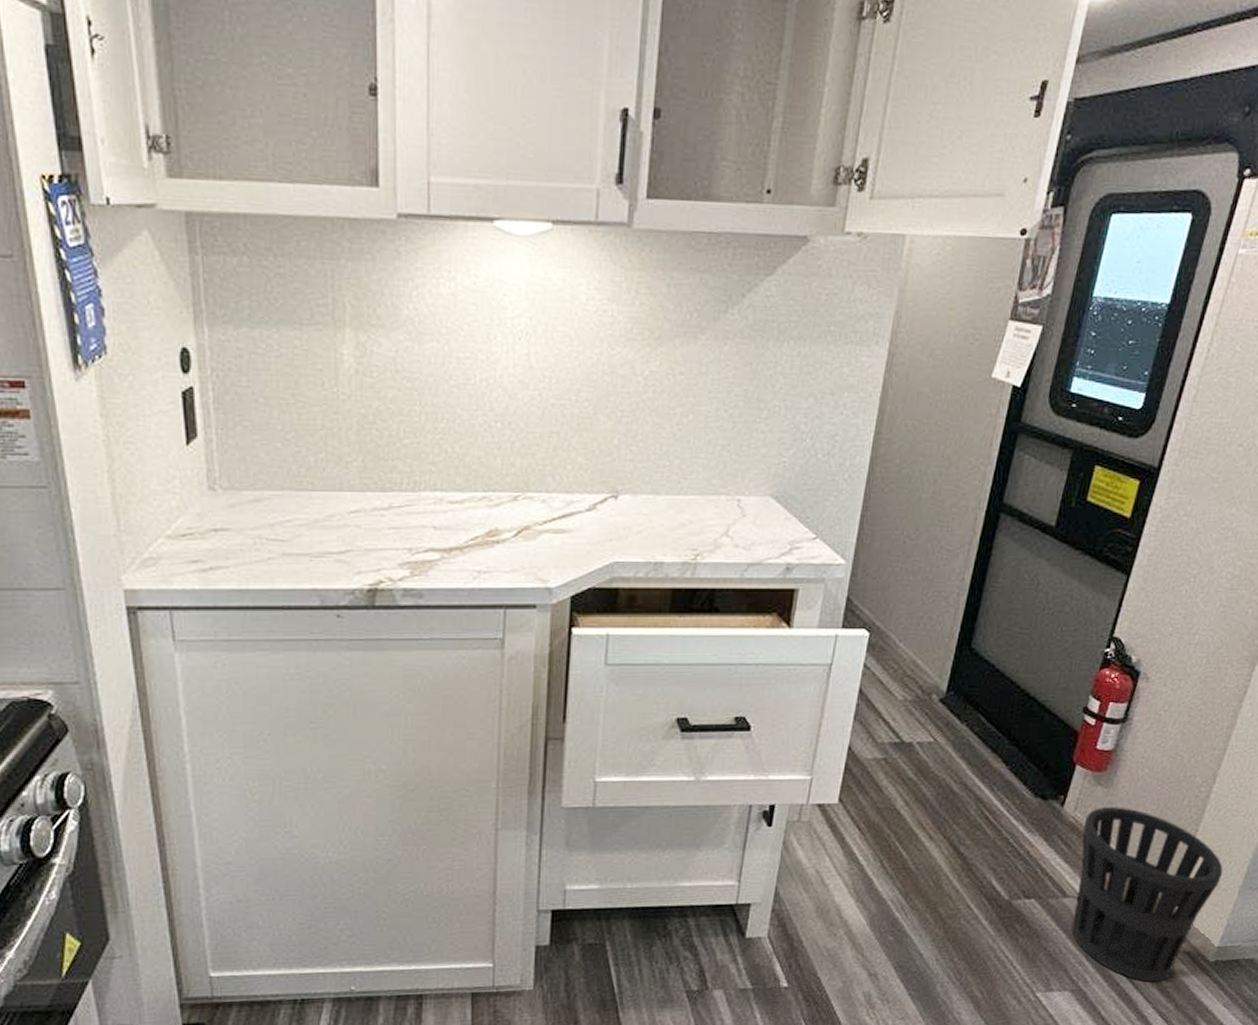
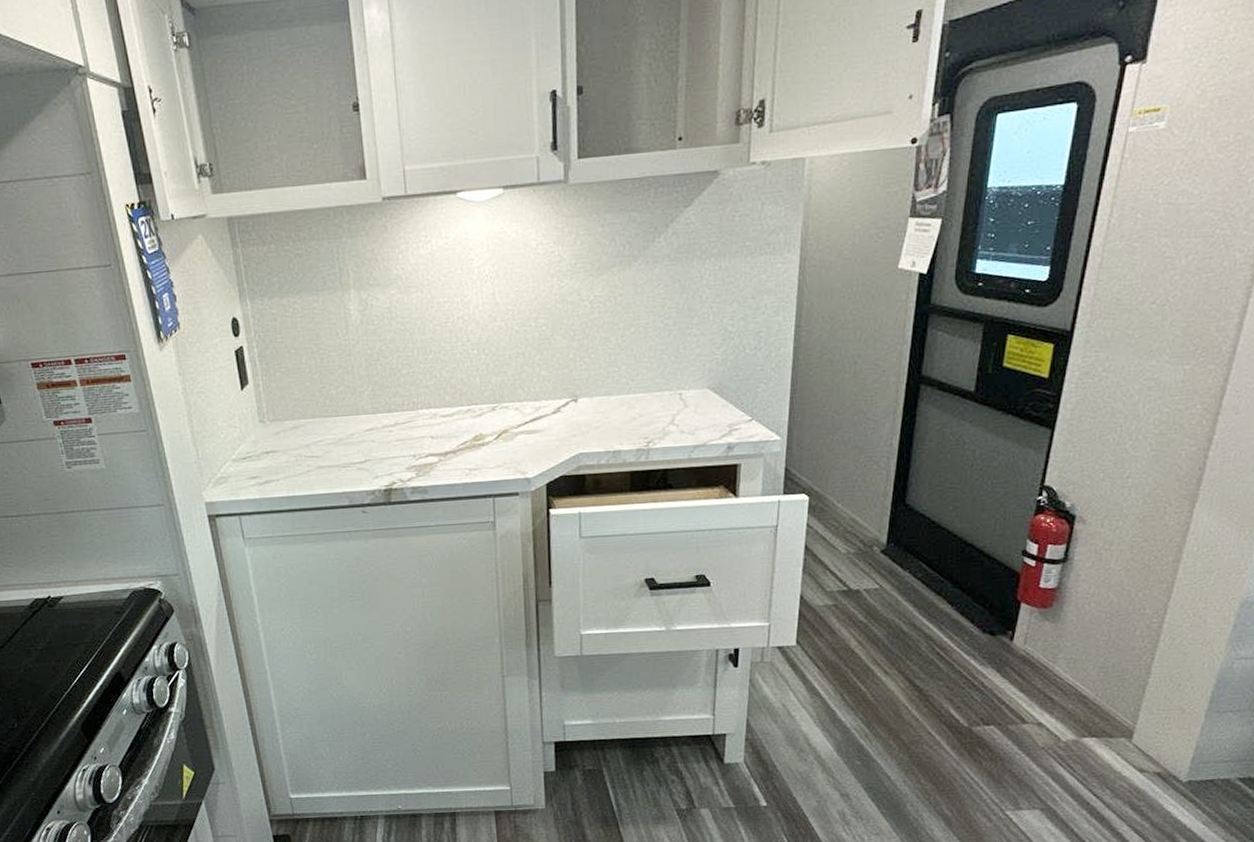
wastebasket: present [1071,807,1223,983] -> none [1034,639,1186,802]

